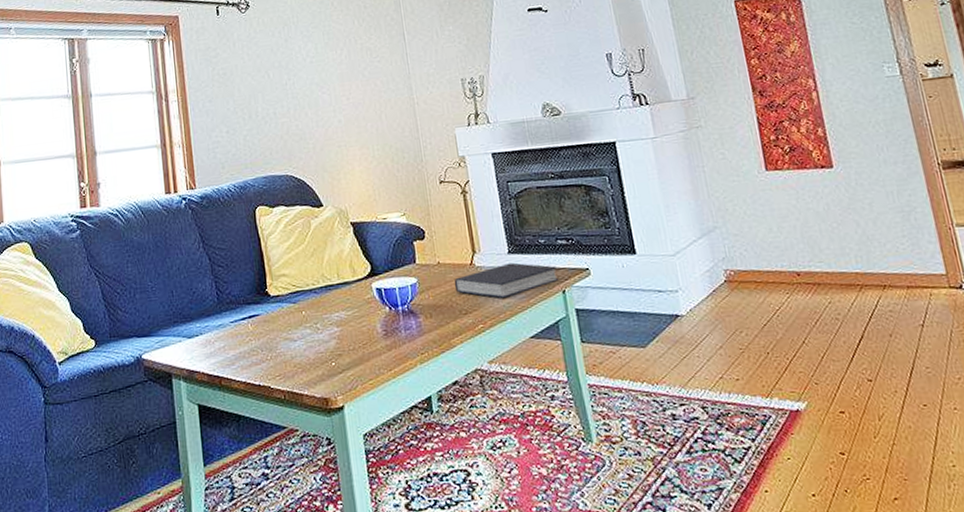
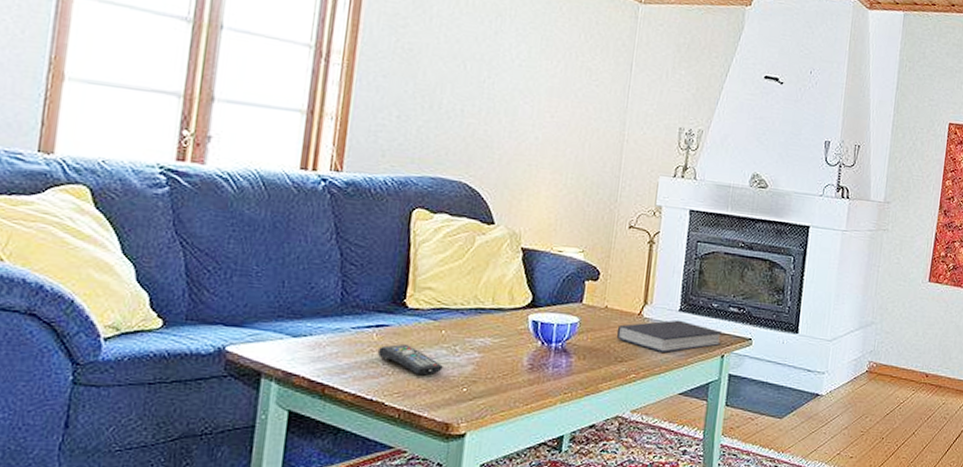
remote control: none [254,330,311,356] -> present [377,344,443,376]

